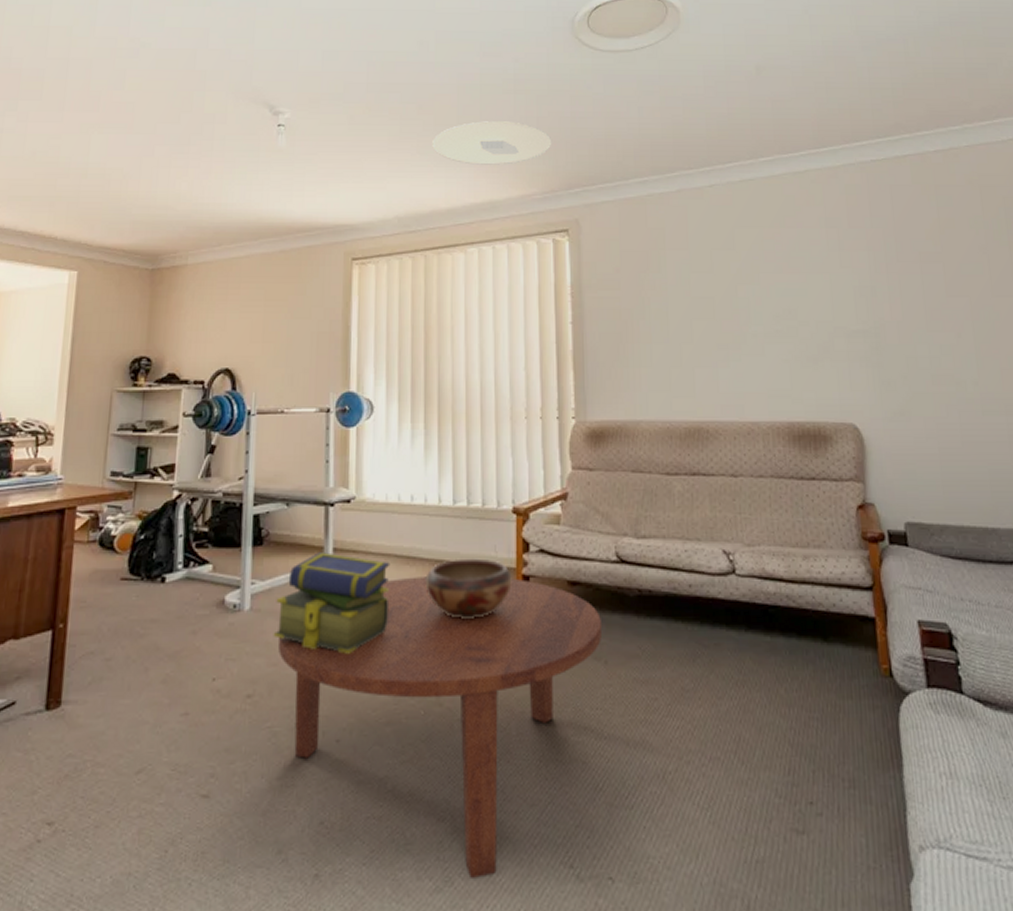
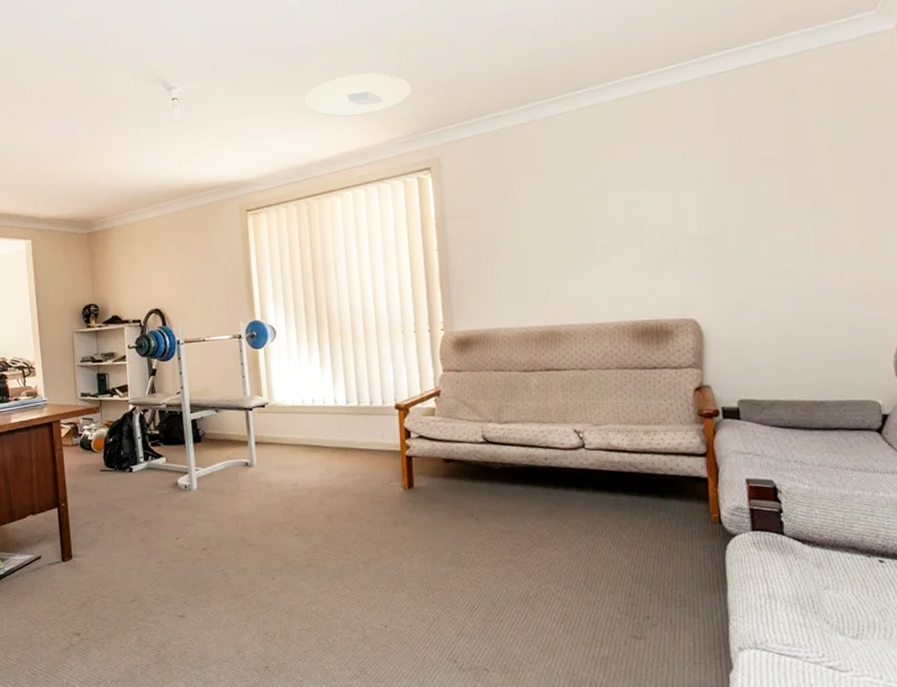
stack of books: present [273,552,390,654] -> none [216,445,303,518]
coffee table: present [277,577,603,878] -> none [220,458,474,669]
decorative bowl: present [425,558,512,618] -> none [328,444,398,490]

